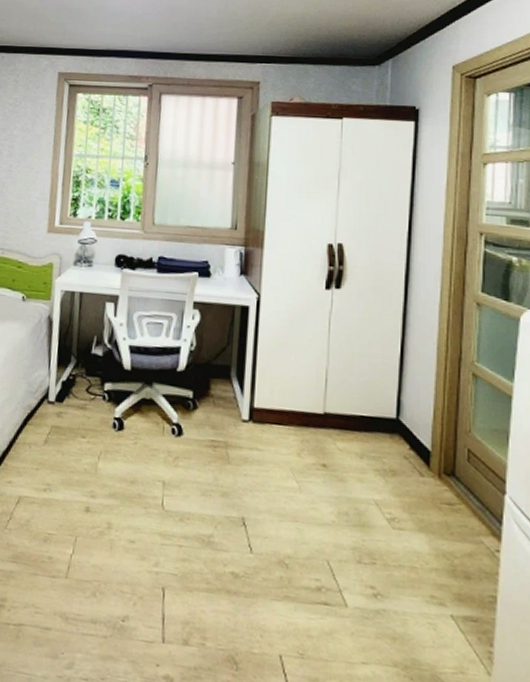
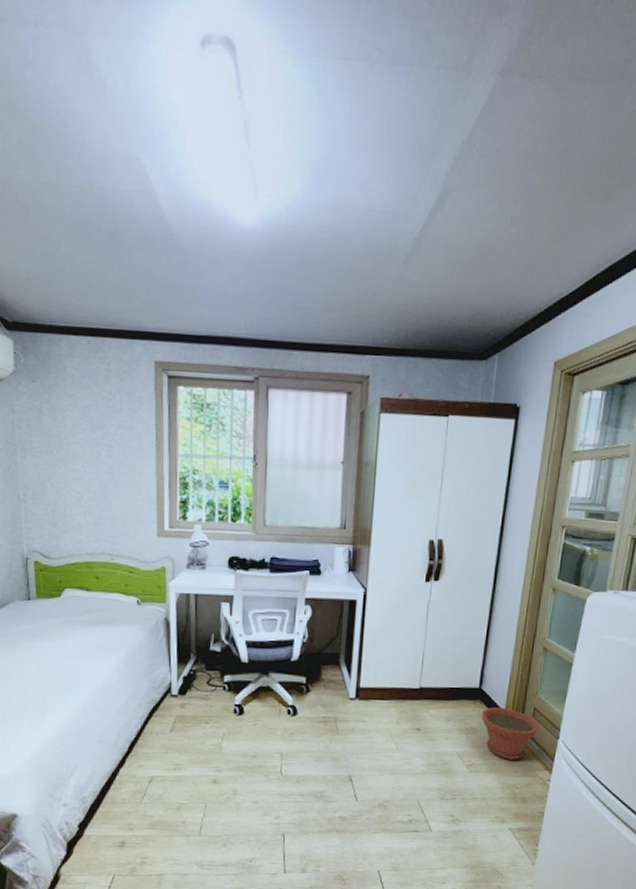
plant pot: none [401,444,478,518] -> present [481,707,540,760]

